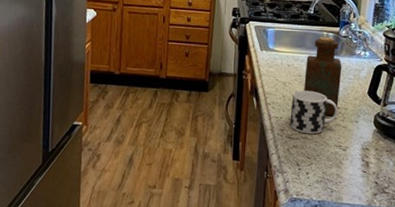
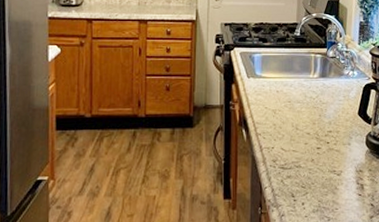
cup: present [290,90,339,135] -> none [282,116,331,162]
bottle: present [304,36,342,117] -> none [294,58,332,141]

